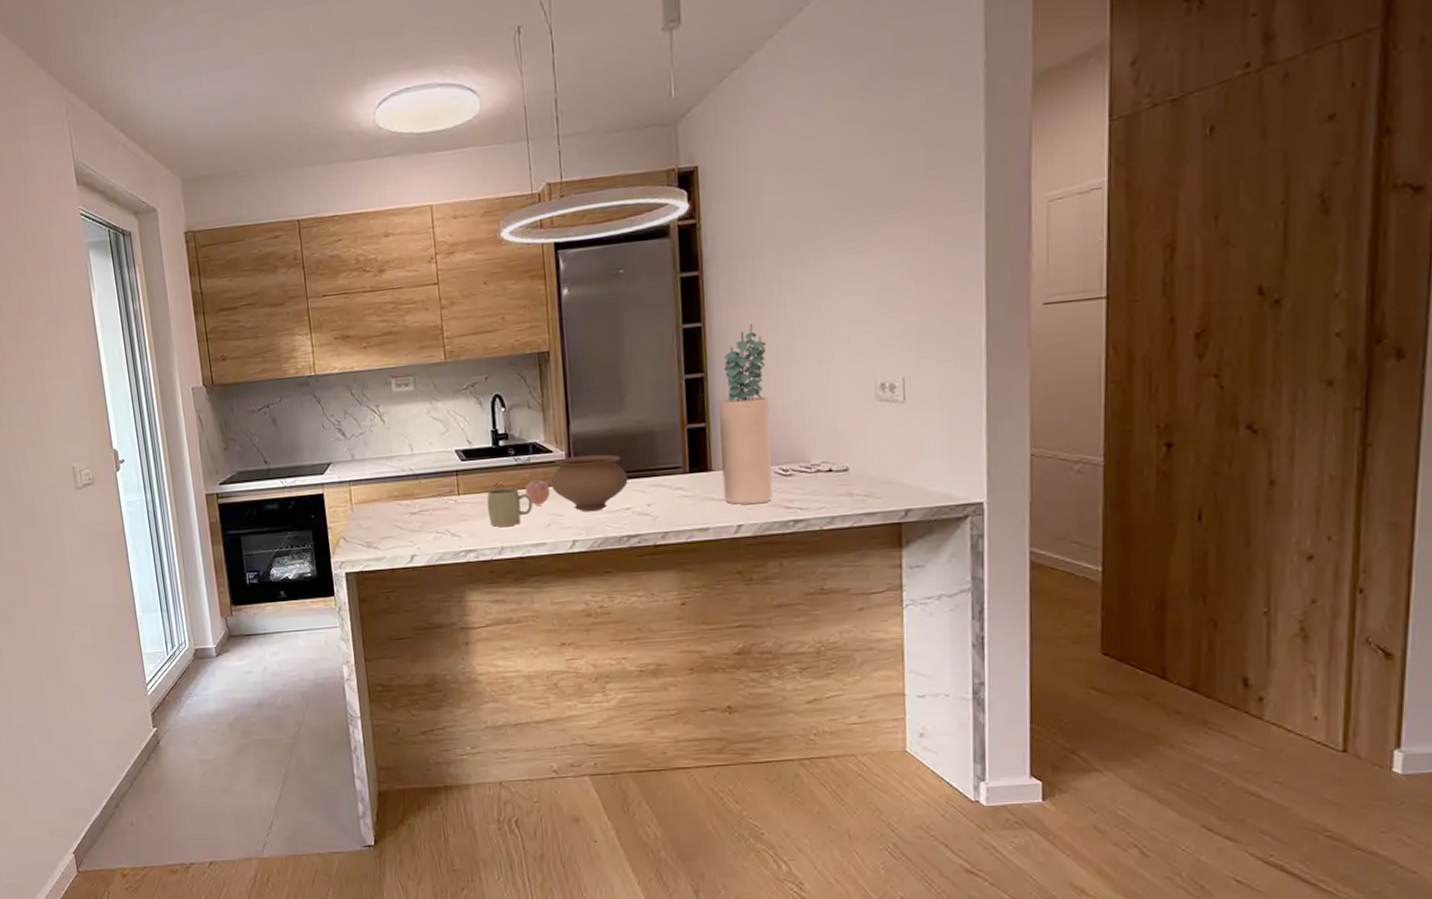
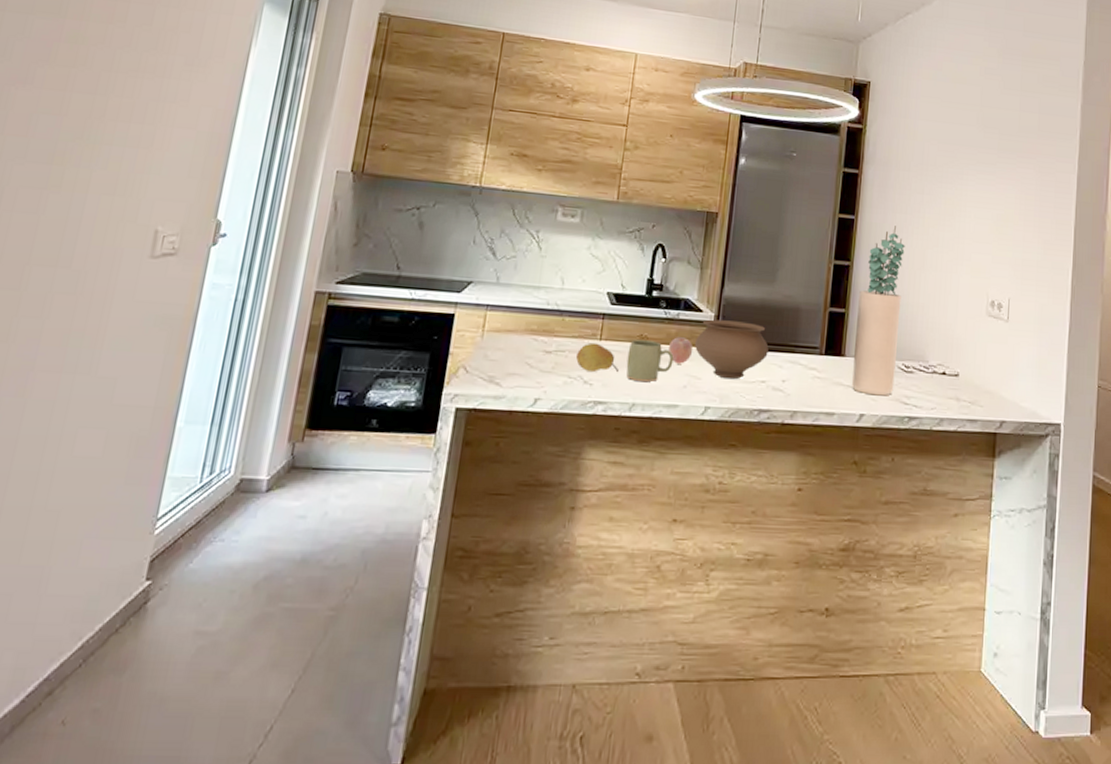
fruit: none [439,498,482,526] -> present [575,342,618,373]

